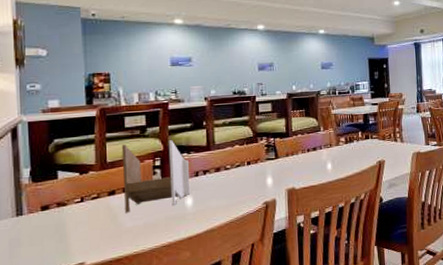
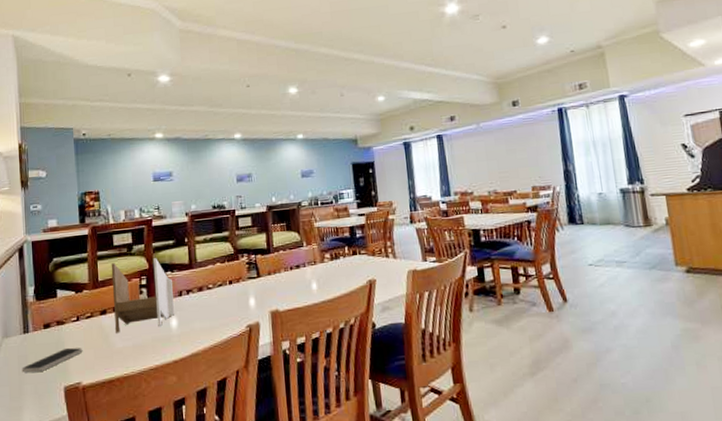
smartphone: none [13,228,87,256] -> present [22,348,83,373]

